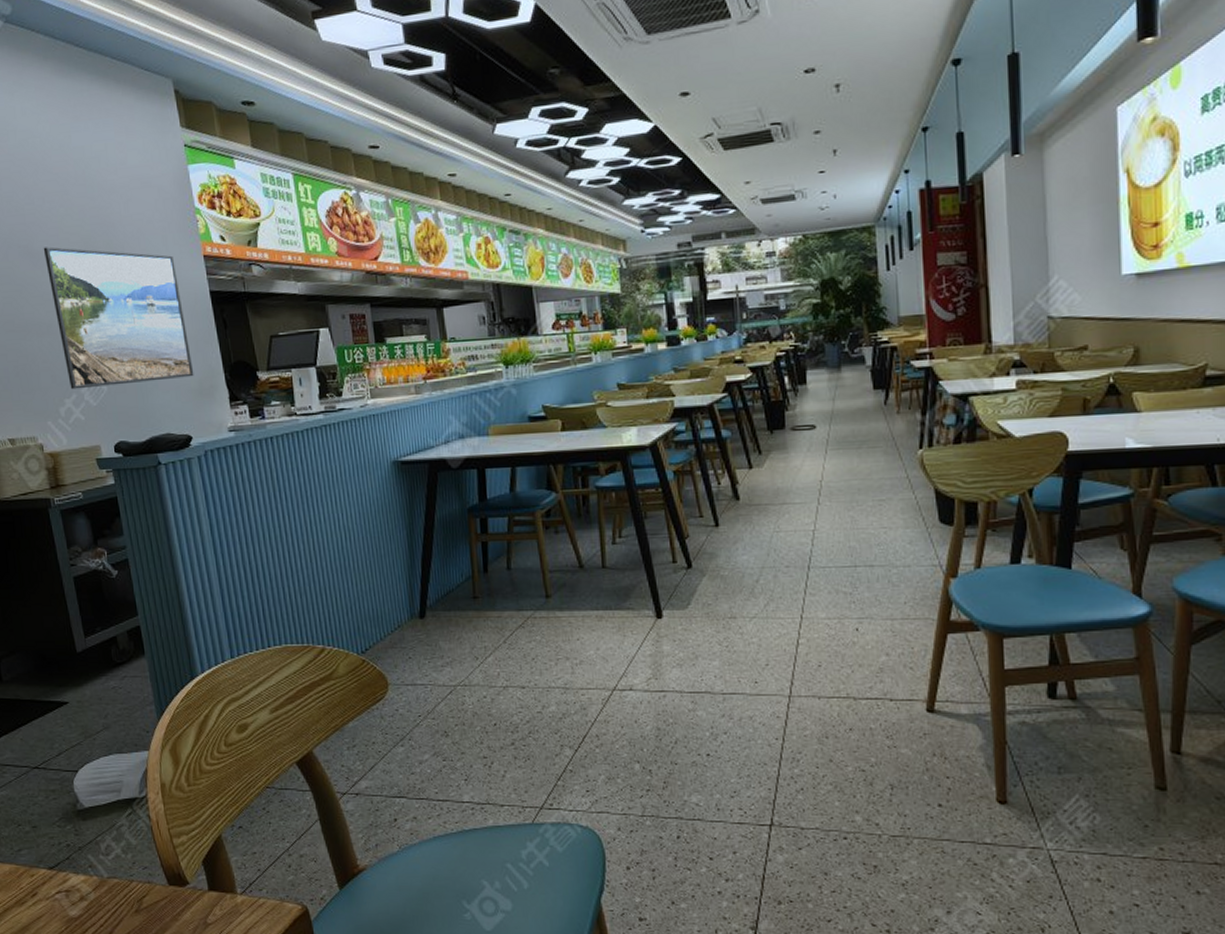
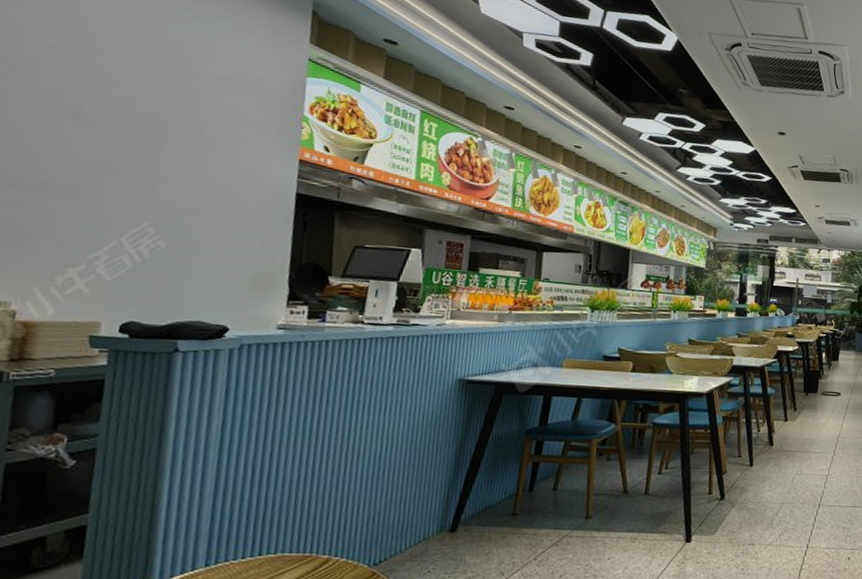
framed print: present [43,246,194,390] -> none [80,112,263,270]

